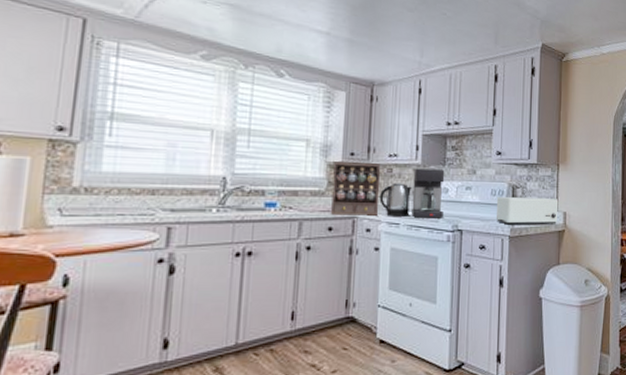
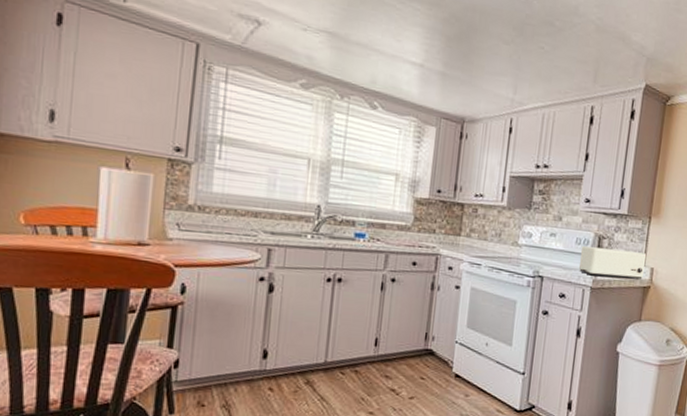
spice rack: present [331,162,381,216] -> none [416,198,466,255]
kettle: present [379,183,412,216] -> none [463,223,495,258]
coffee maker: present [411,168,445,218] -> none [493,210,530,263]

